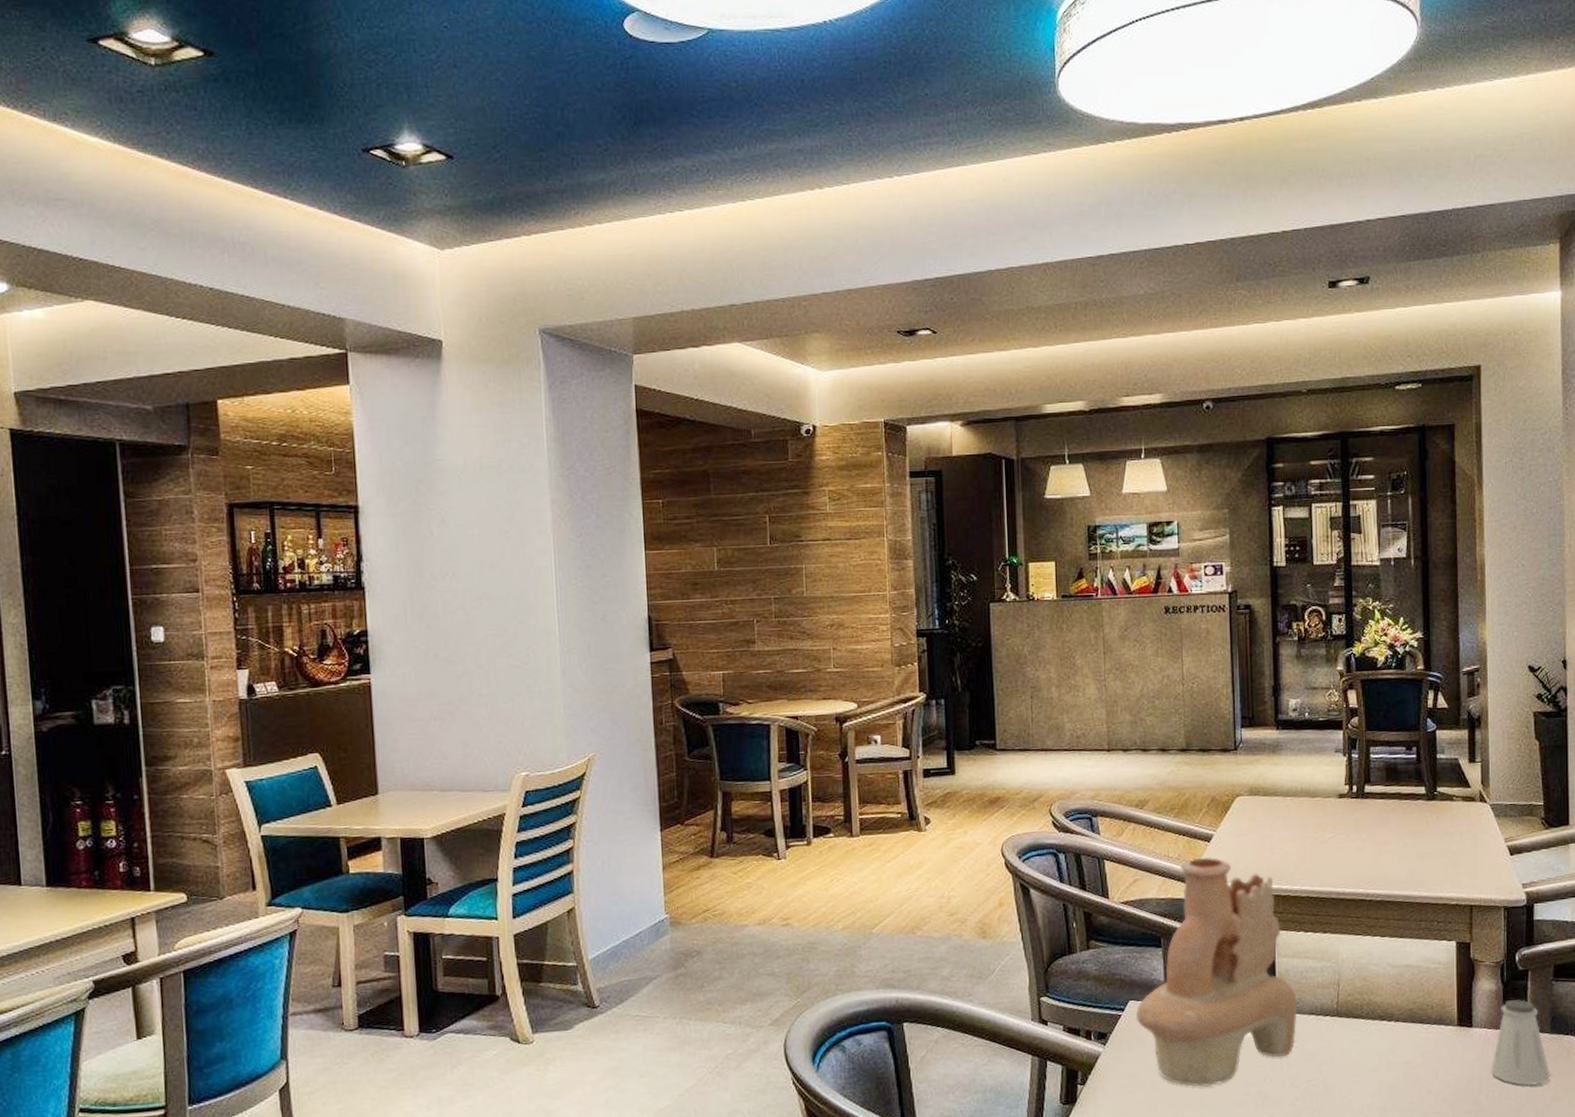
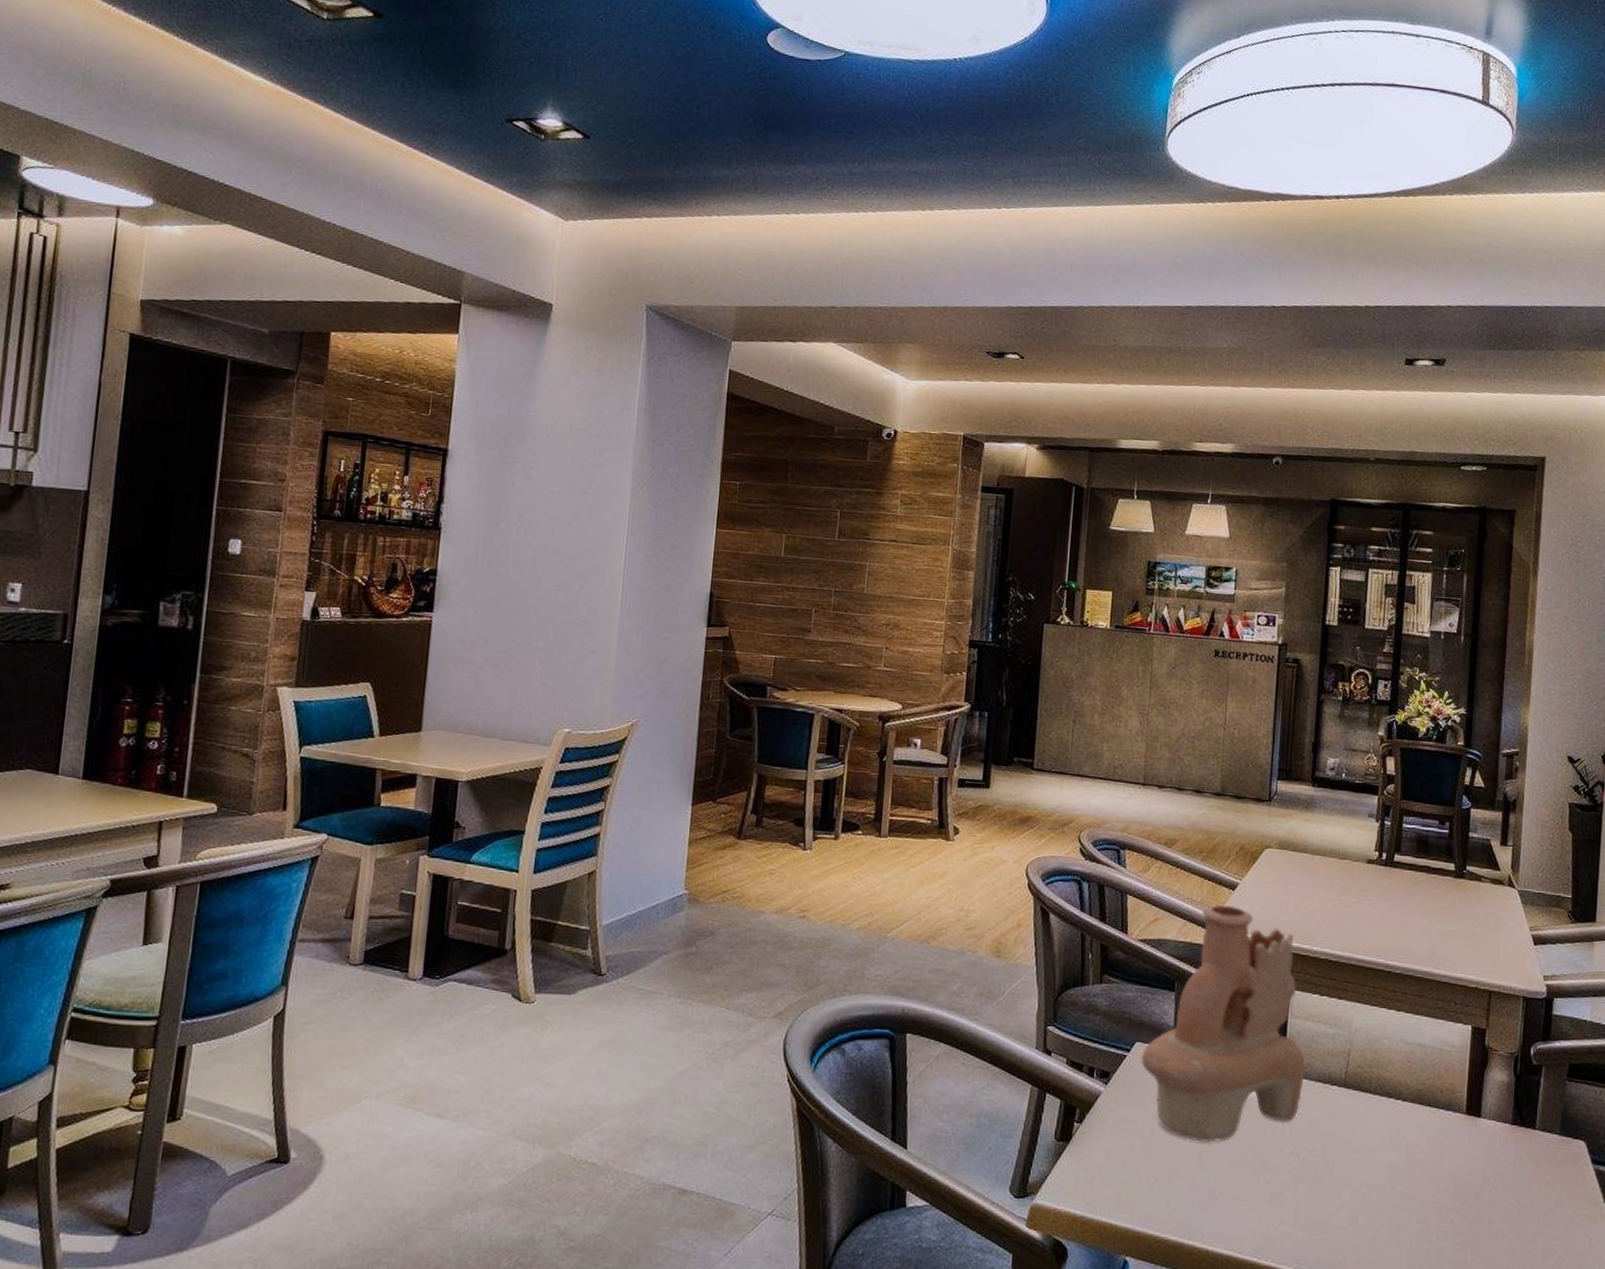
saltshaker: present [1491,999,1551,1086] -> none [1496,1095,1556,1187]

